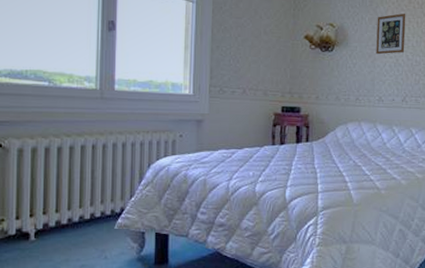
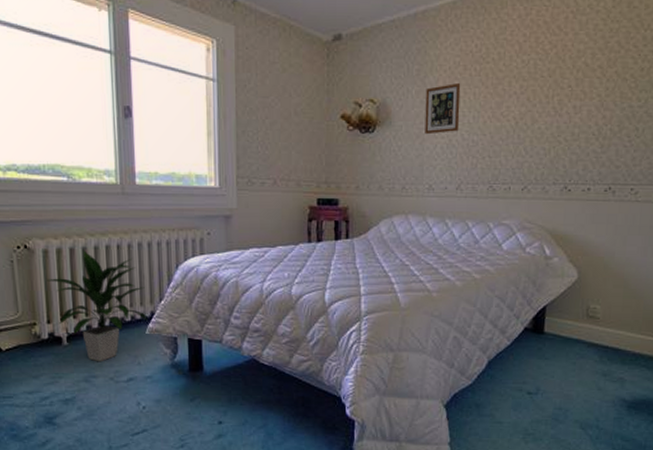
indoor plant: none [19,150,118,257] -> present [47,250,149,362]

